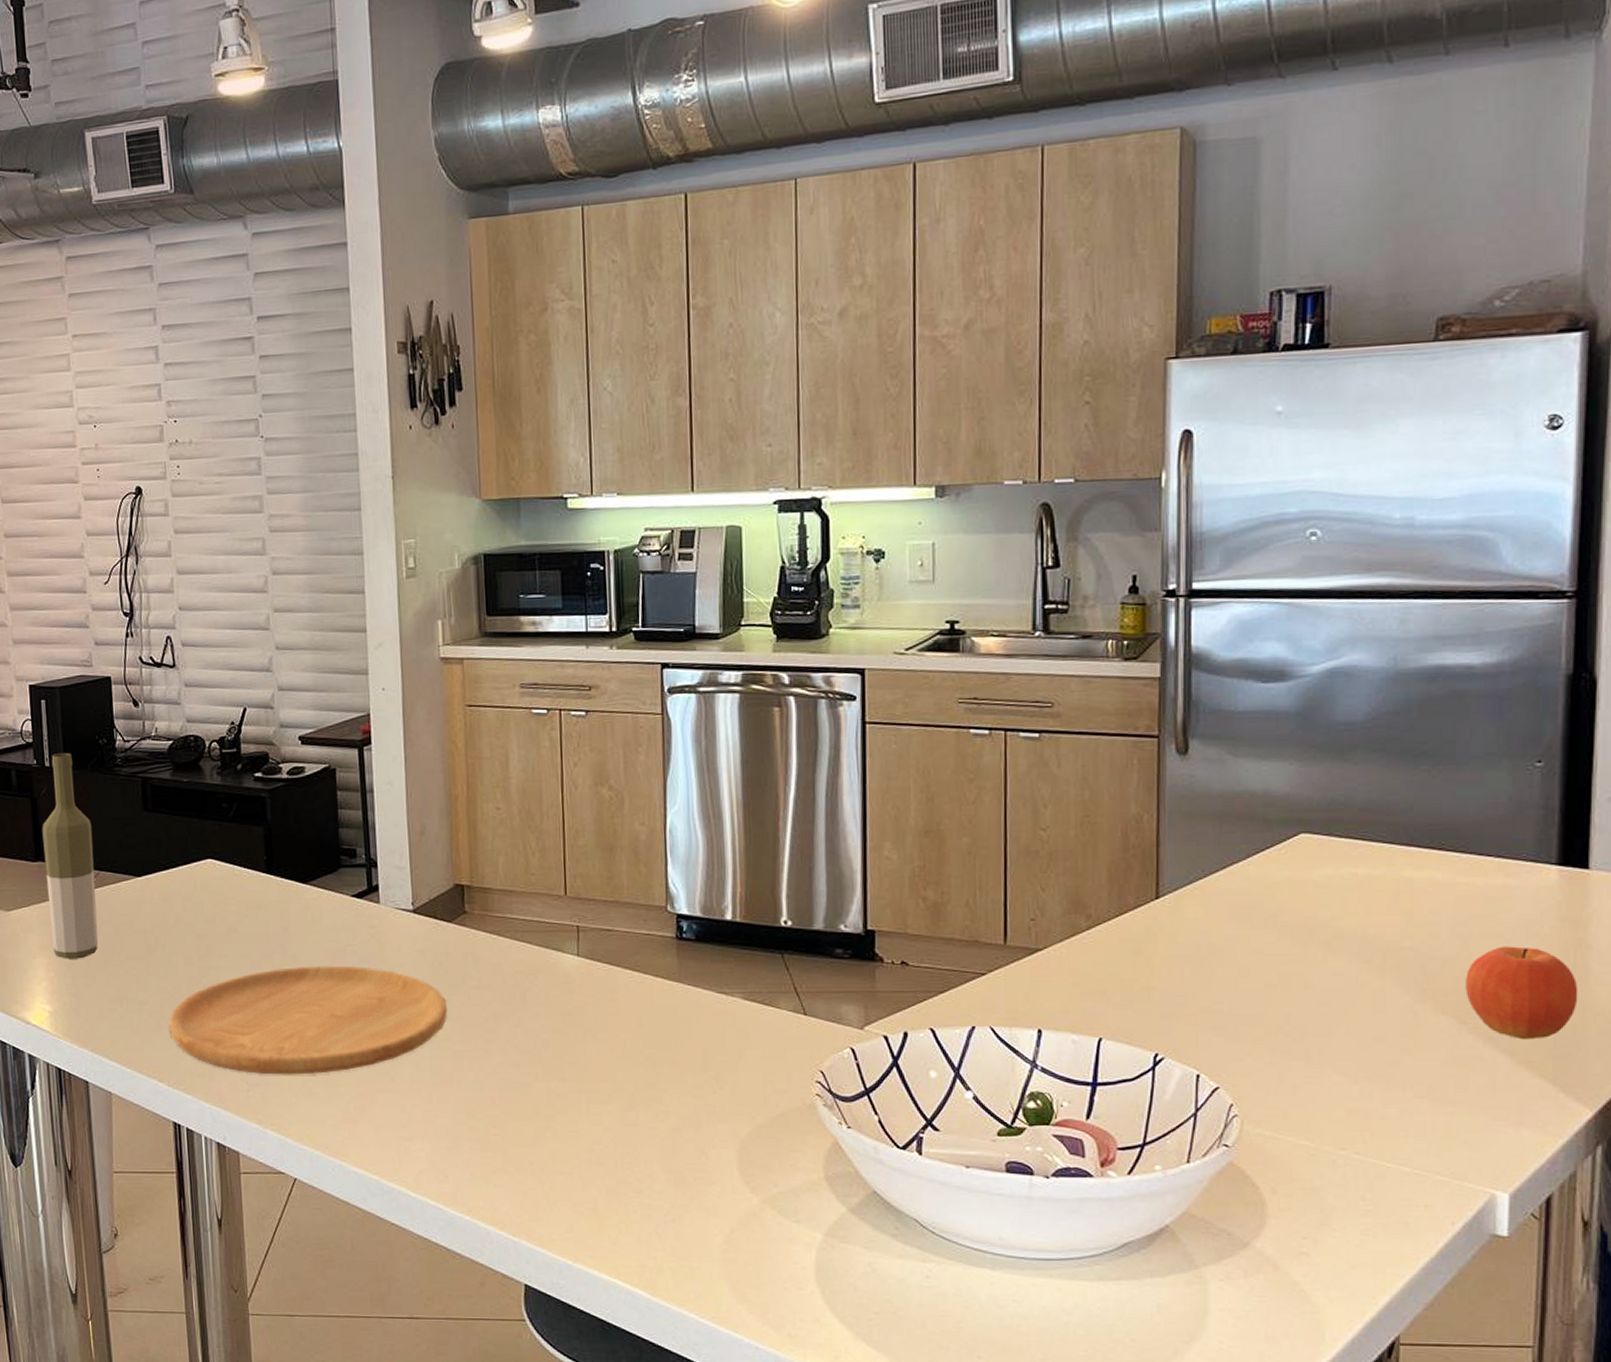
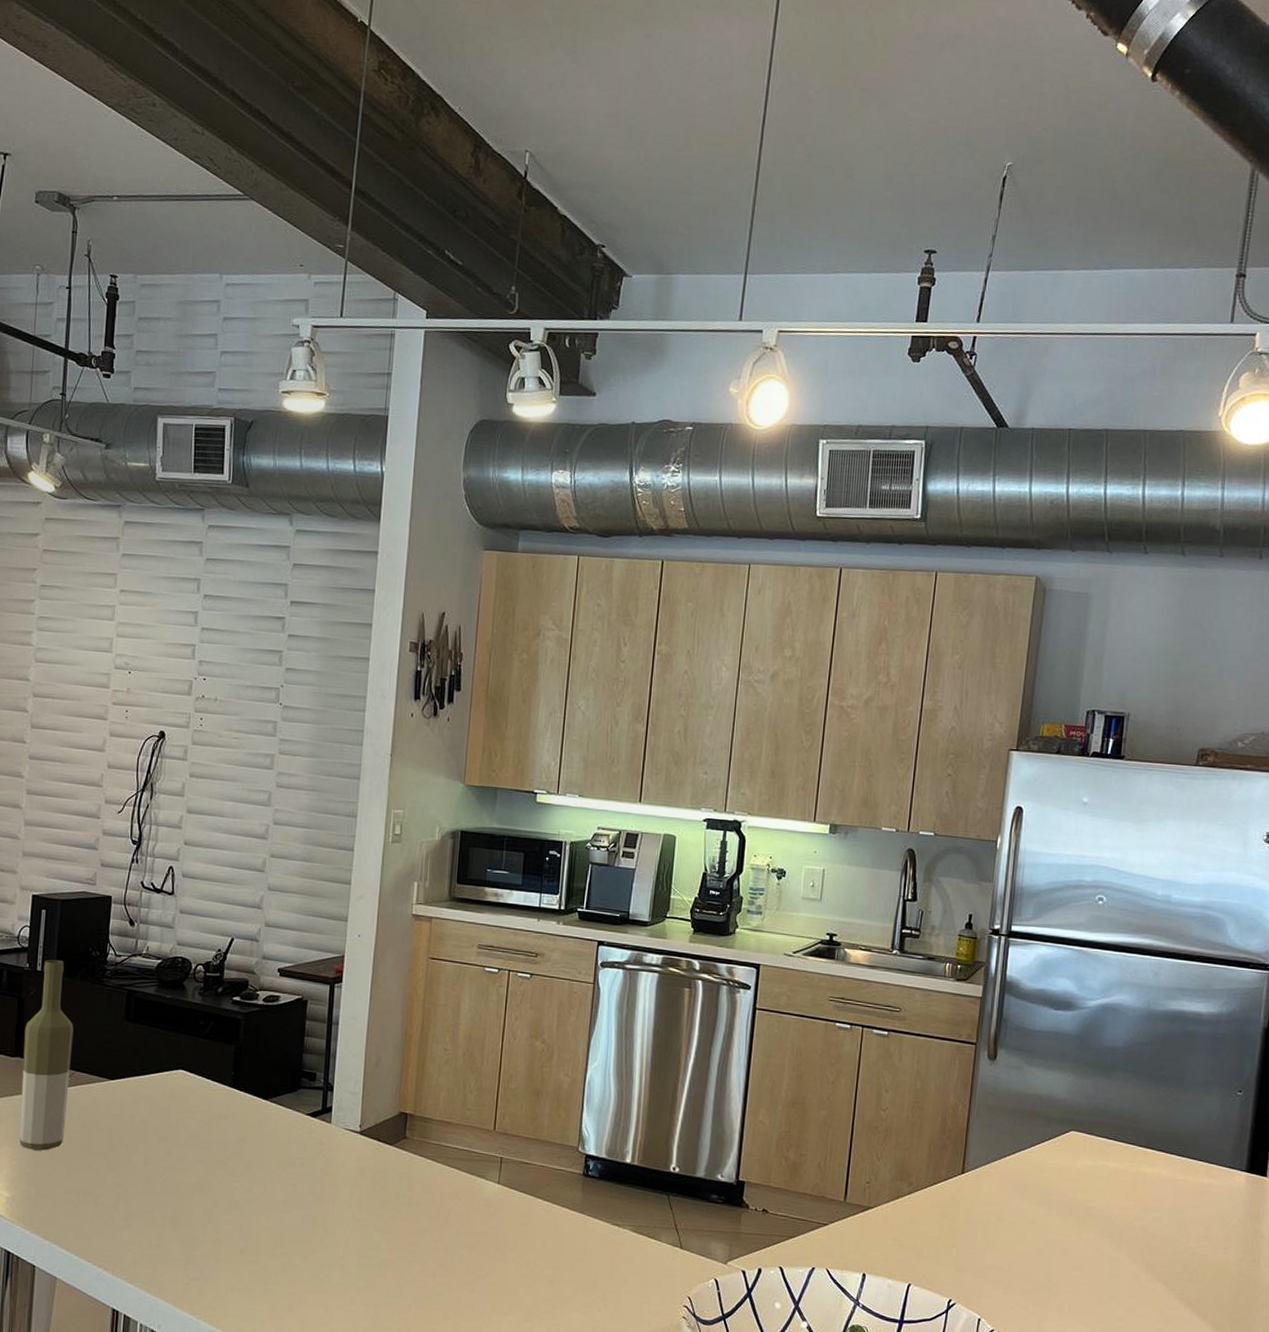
cutting board: present [168,965,448,1075] -> none [120,1174,380,1273]
fruit: present [1465,946,1578,1040] -> none [1176,1231,1253,1306]

